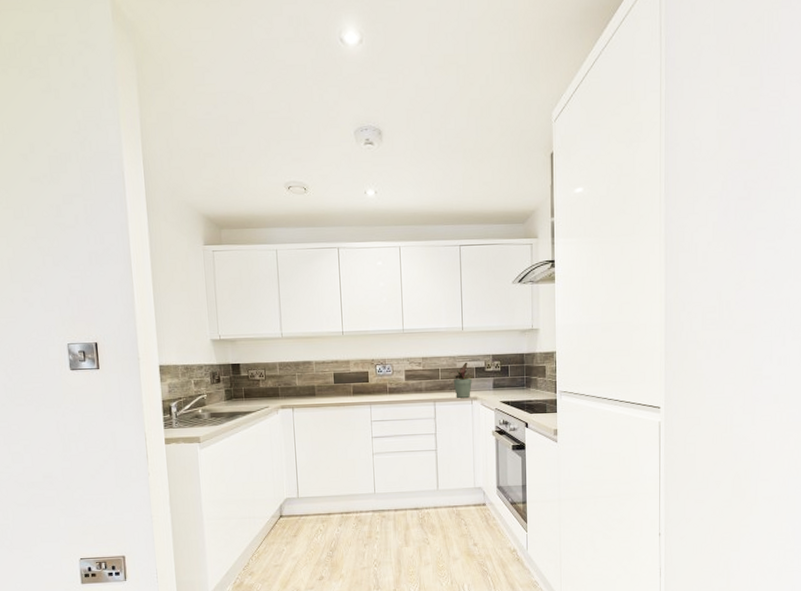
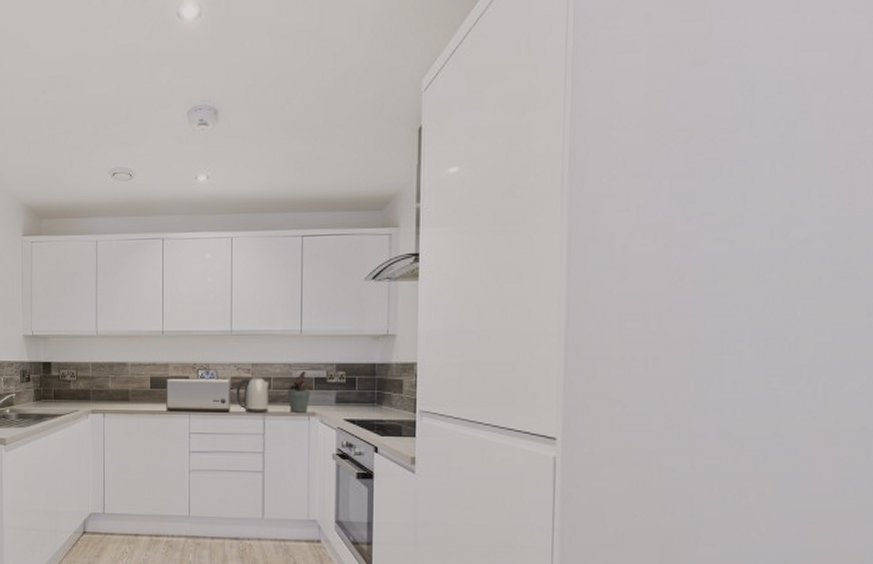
toaster: none [348,371,408,403] -> present [165,378,234,413]
kettle: none [410,368,438,401] -> present [236,376,270,413]

